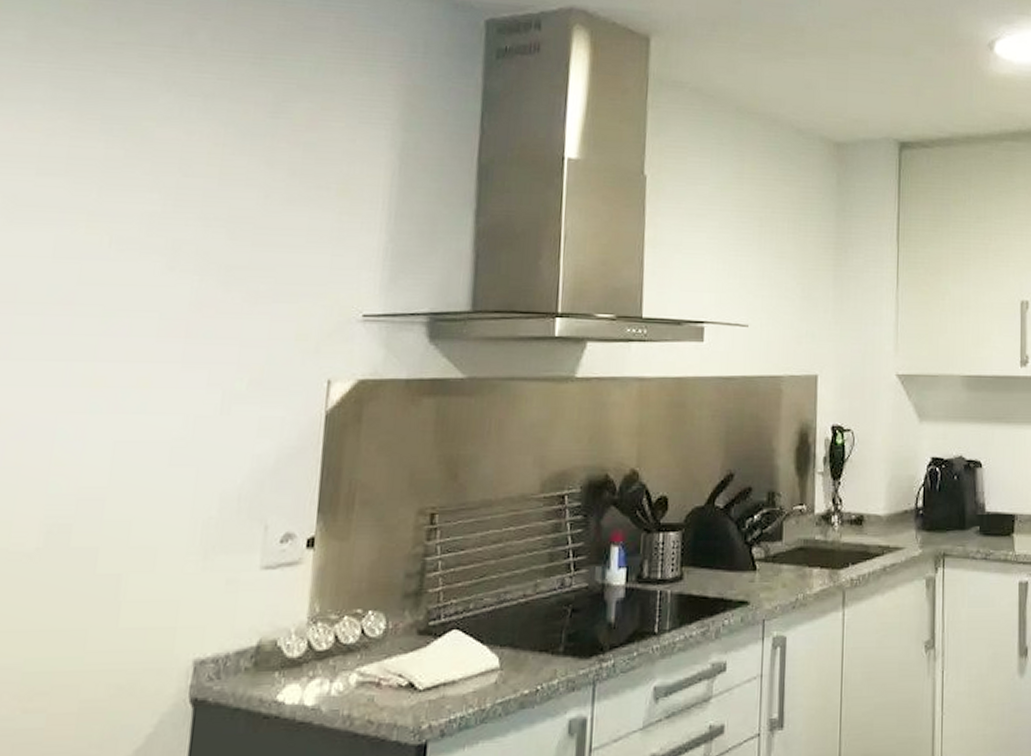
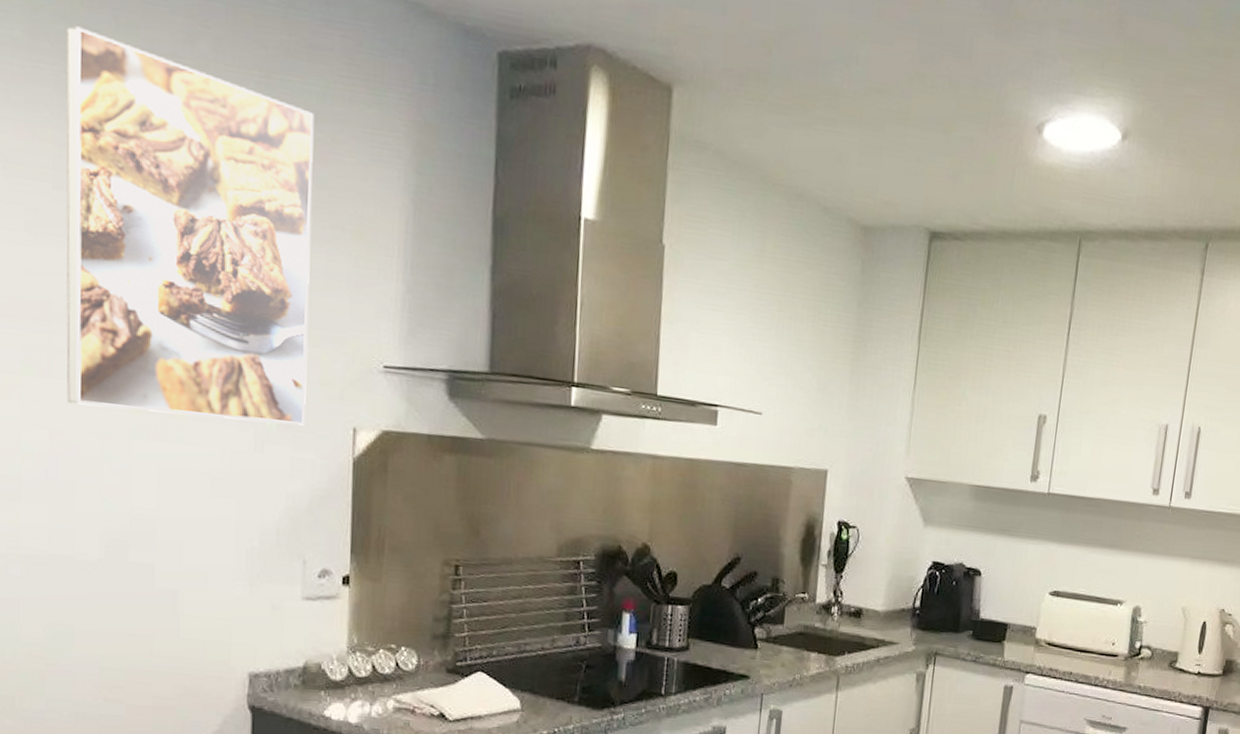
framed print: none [22,28,306,384] -> present [66,26,315,426]

